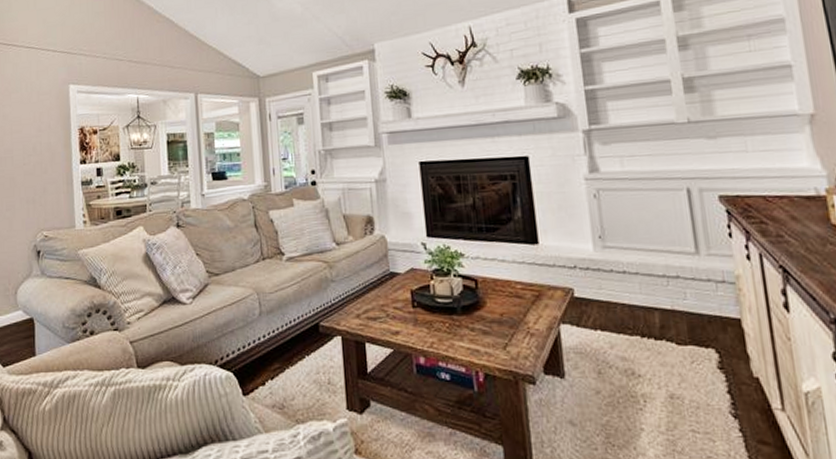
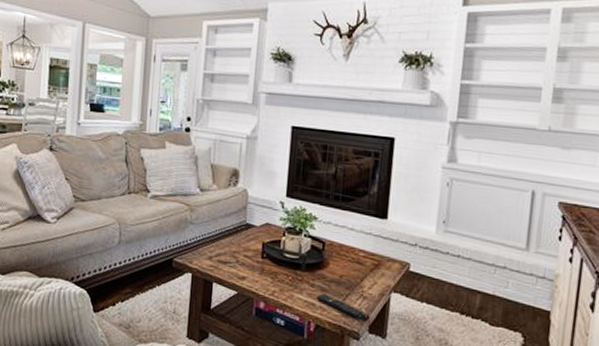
remote control: none [479,337,543,362] -> present [316,294,371,322]

